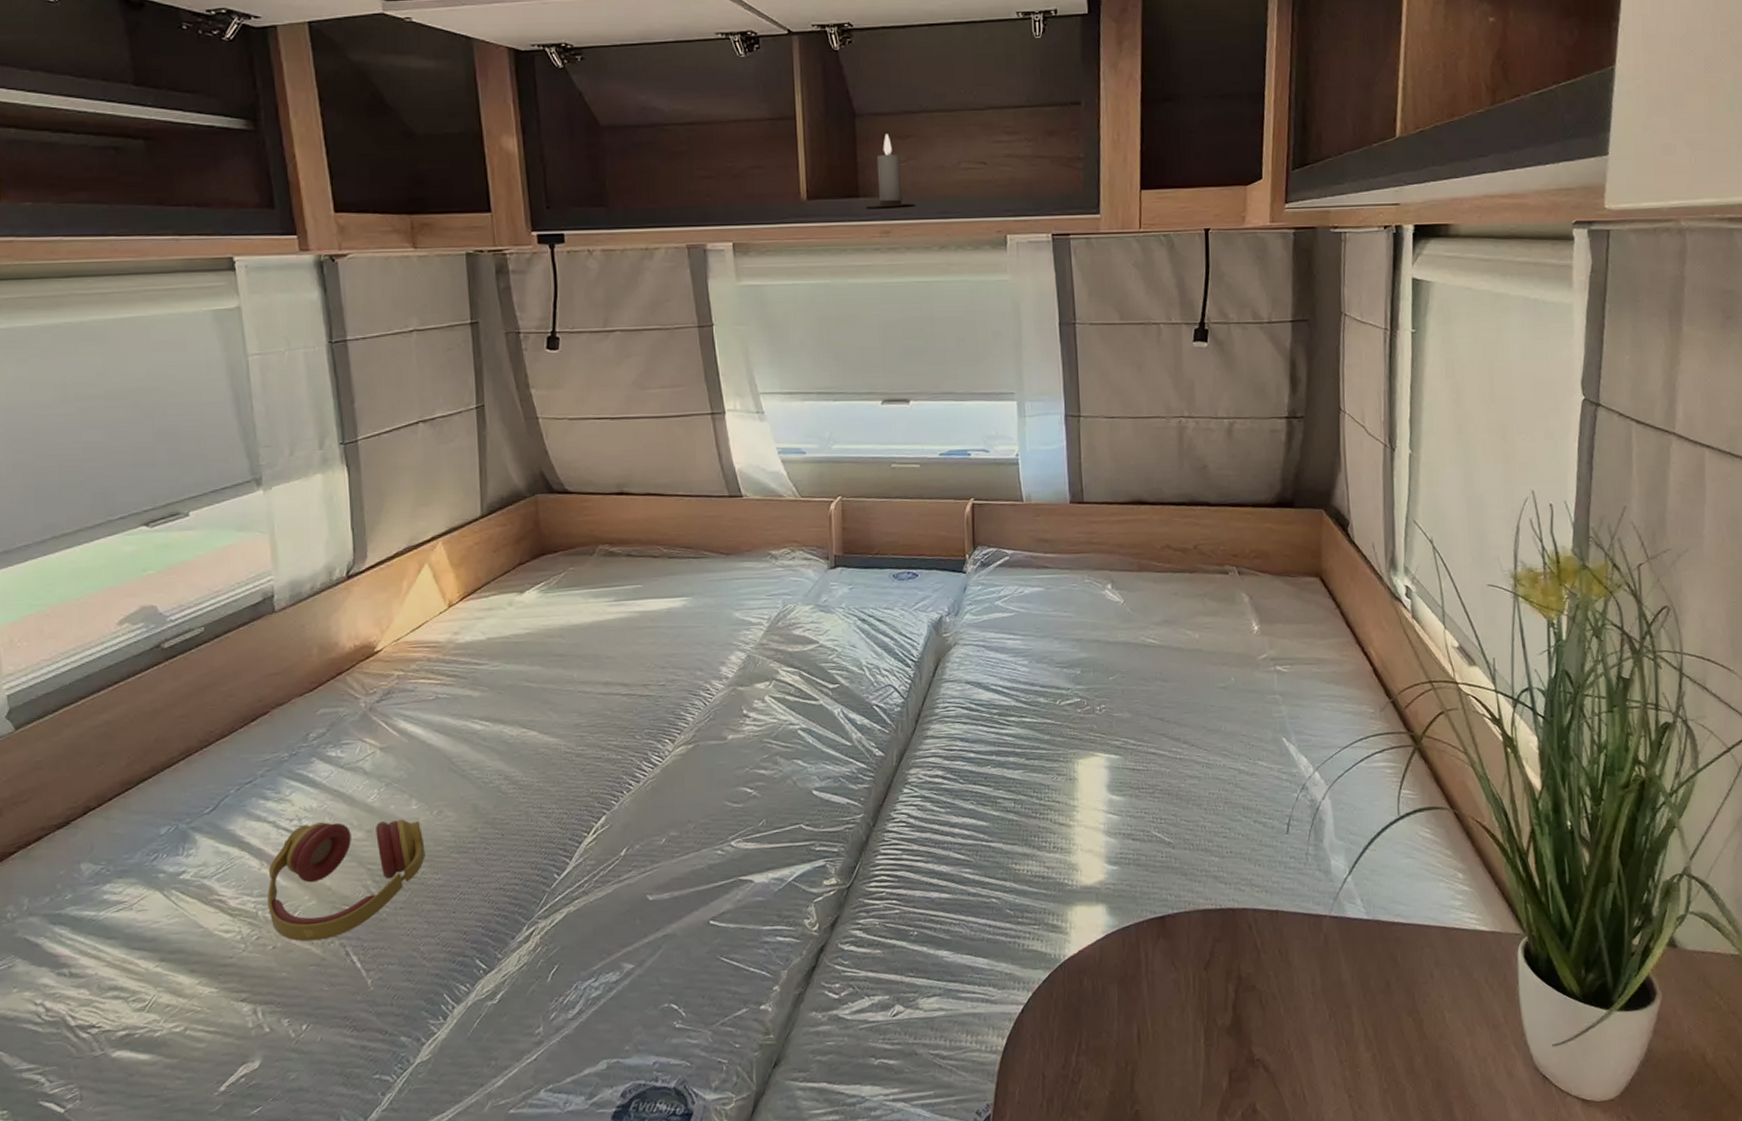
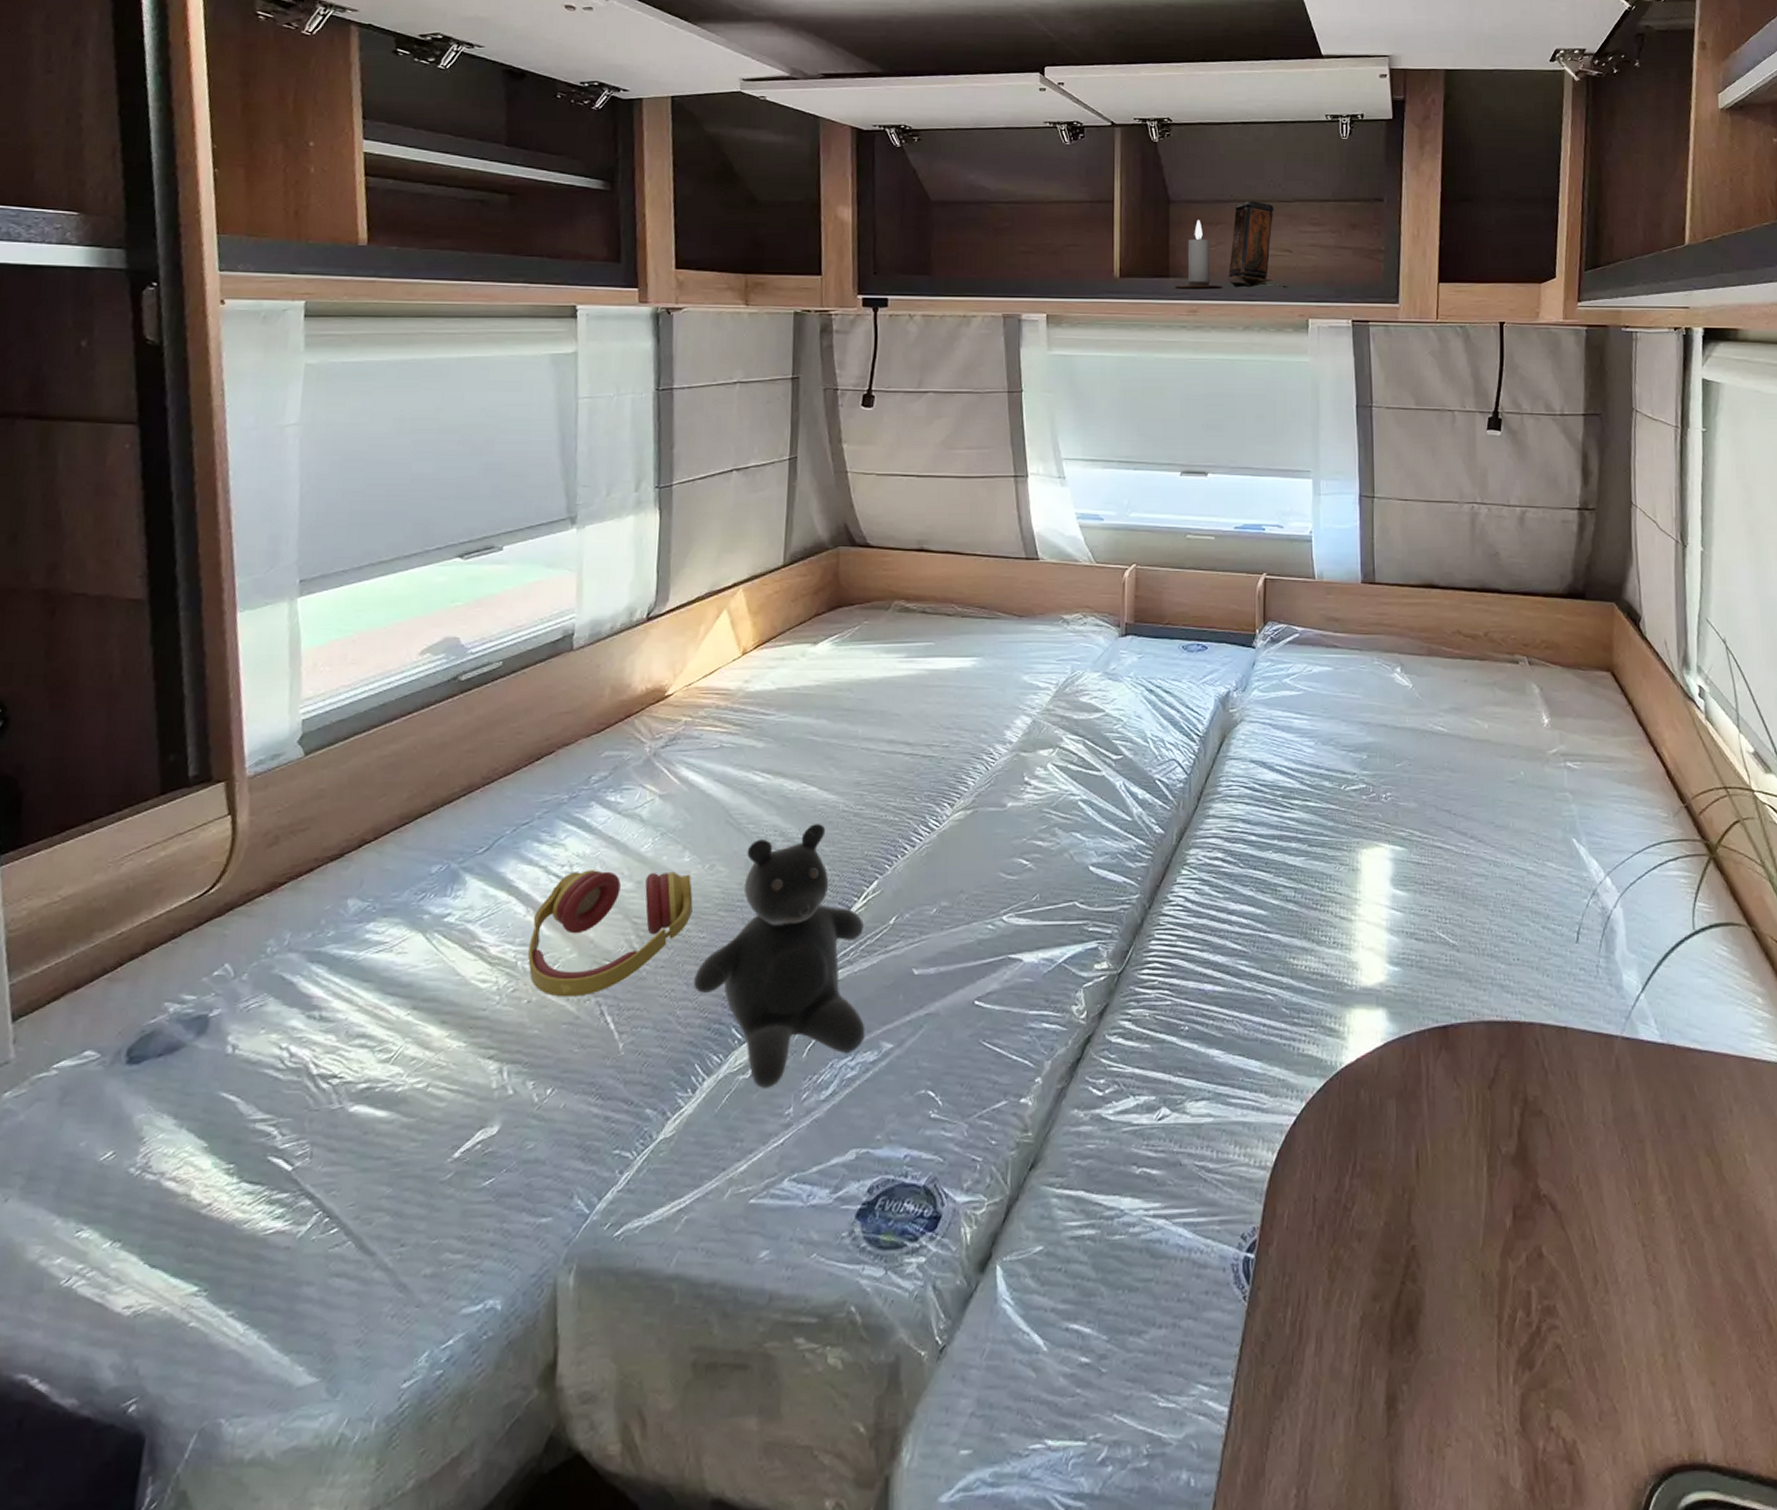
teddy bear: none [433,766,606,1012] -> present [693,824,865,1088]
decorative box: none [921,110,985,205] -> present [1228,200,1289,288]

